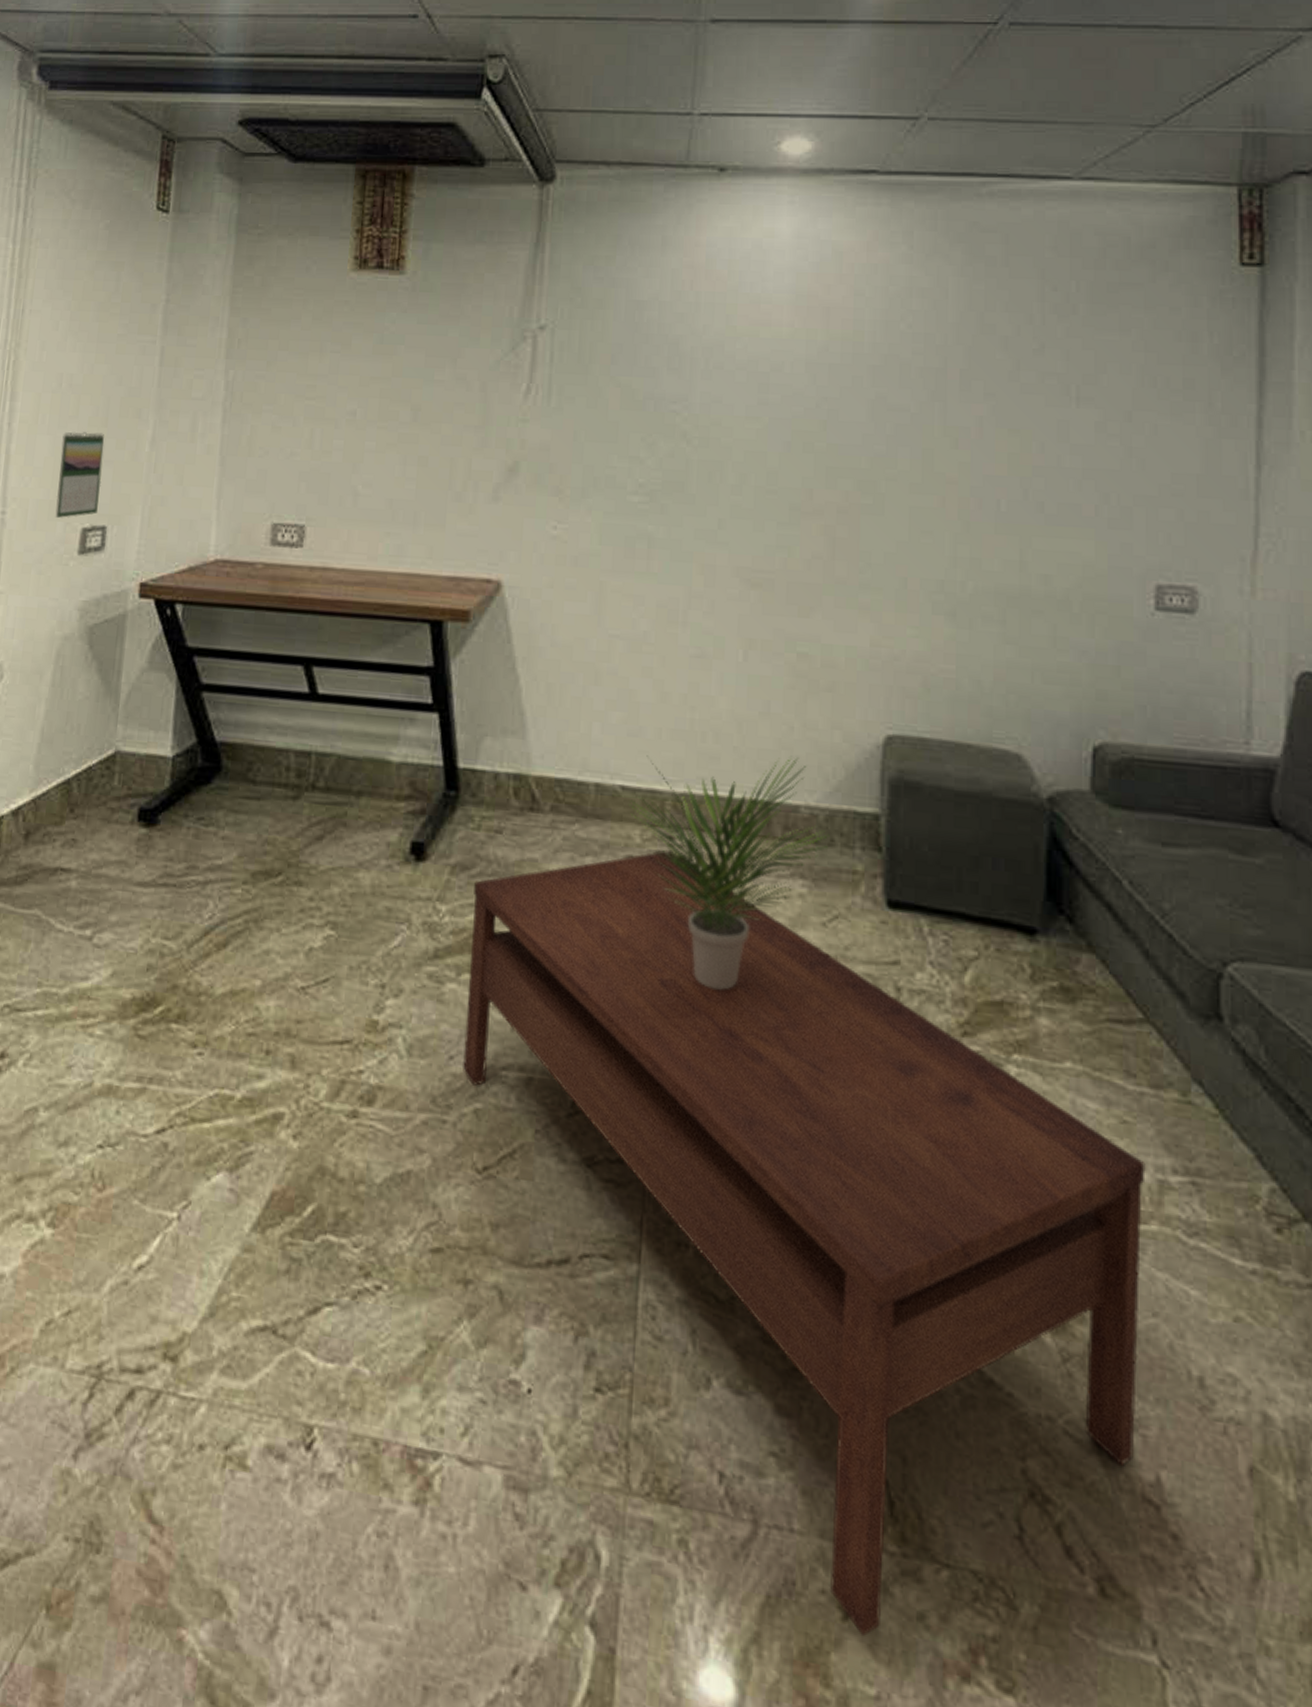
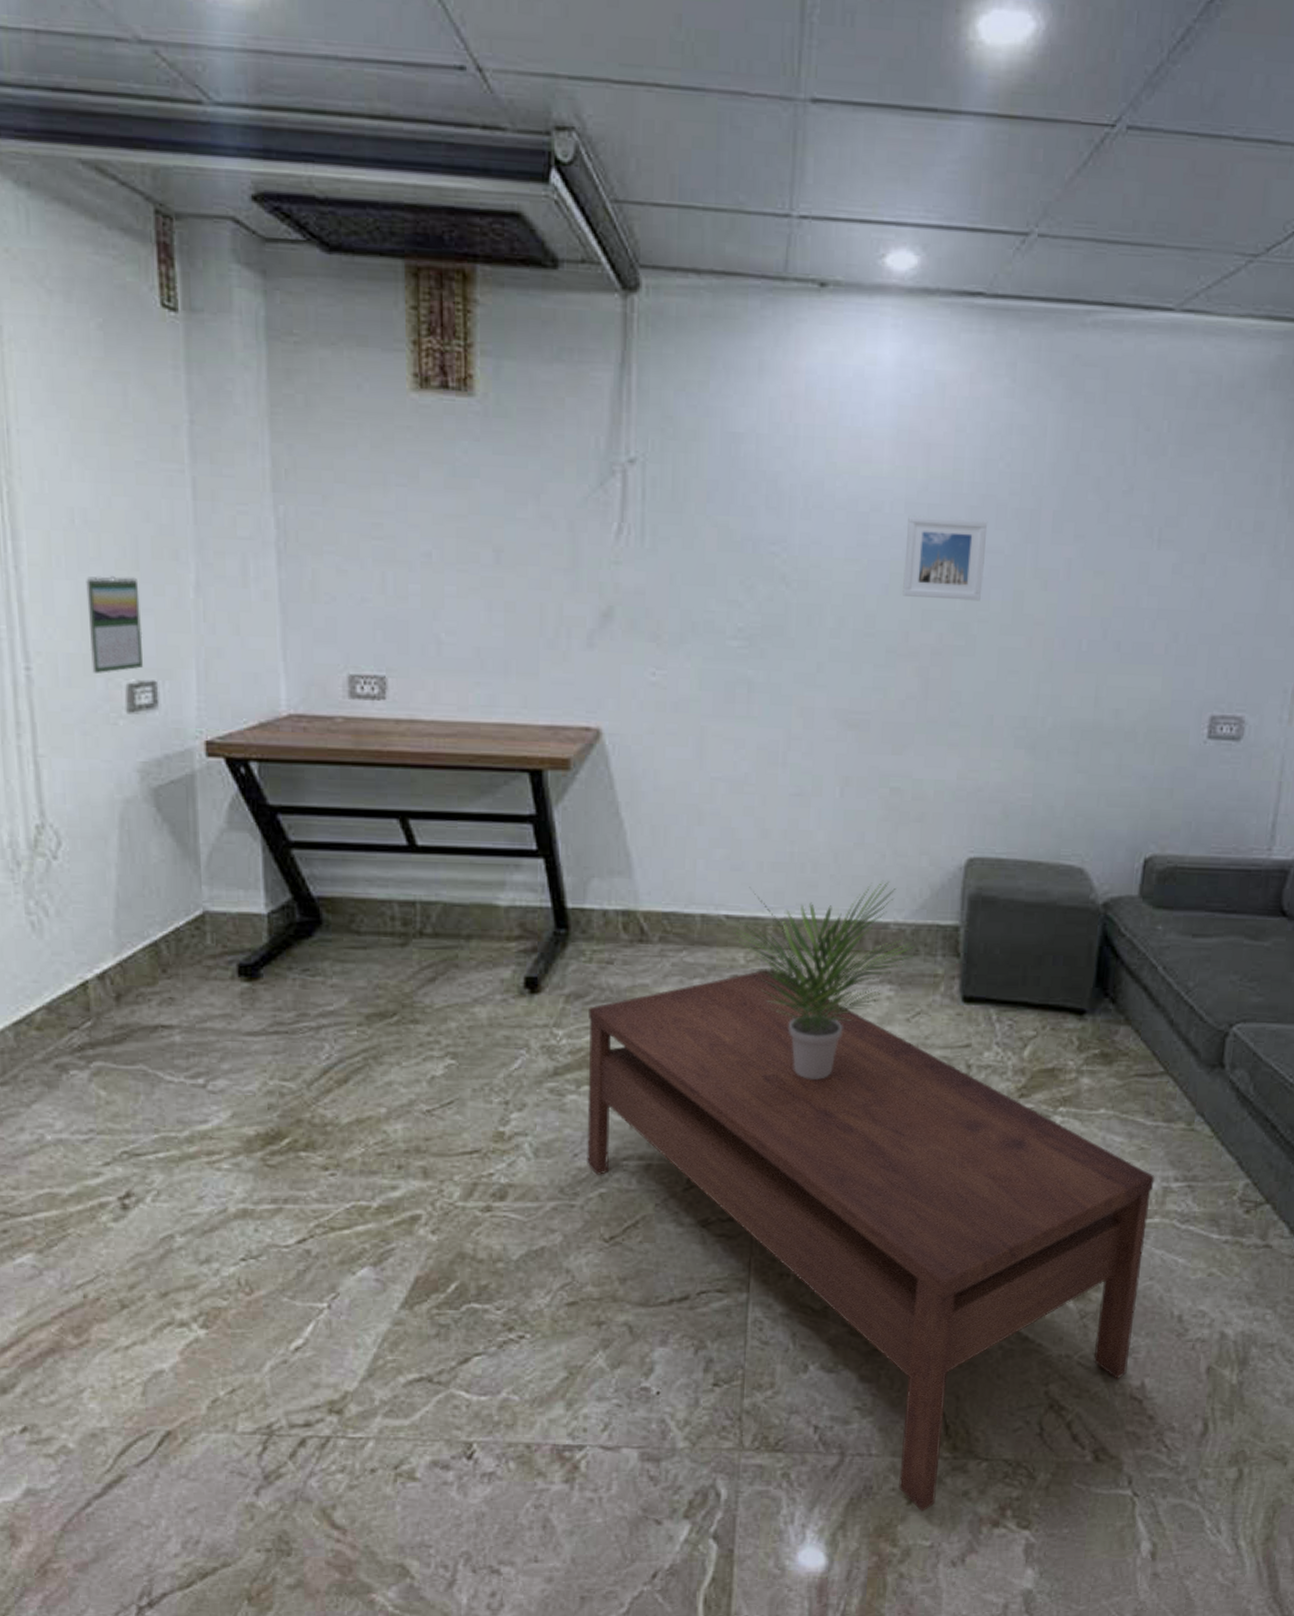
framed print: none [805,375,892,459] -> present [903,515,988,601]

